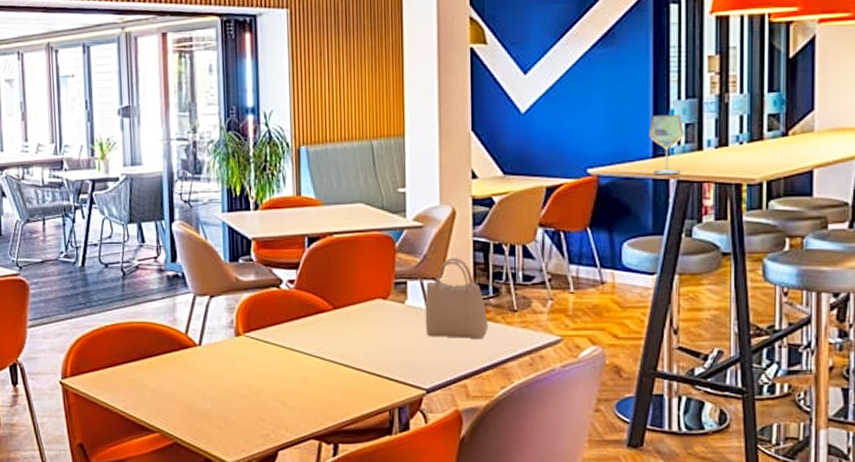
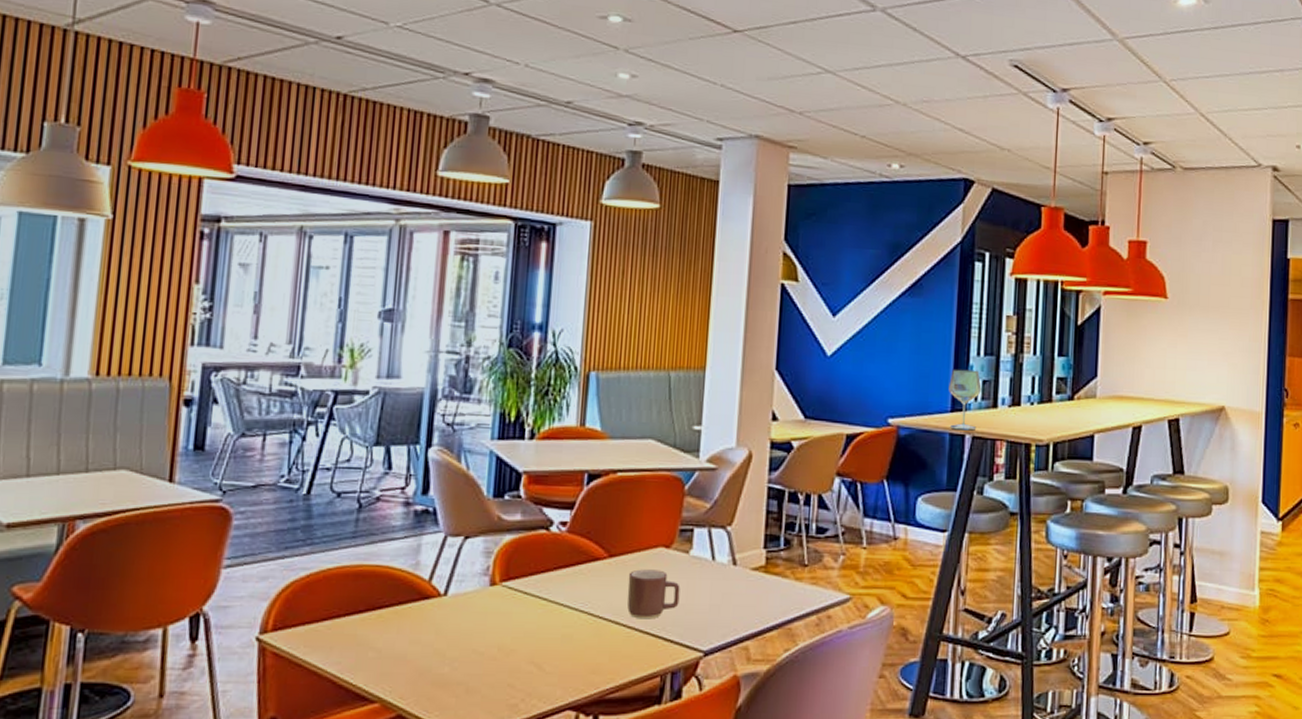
mug: none [352,319,400,362] -> present [626,569,680,619]
handbag: present [425,257,489,338] -> none [709,504,777,595]

